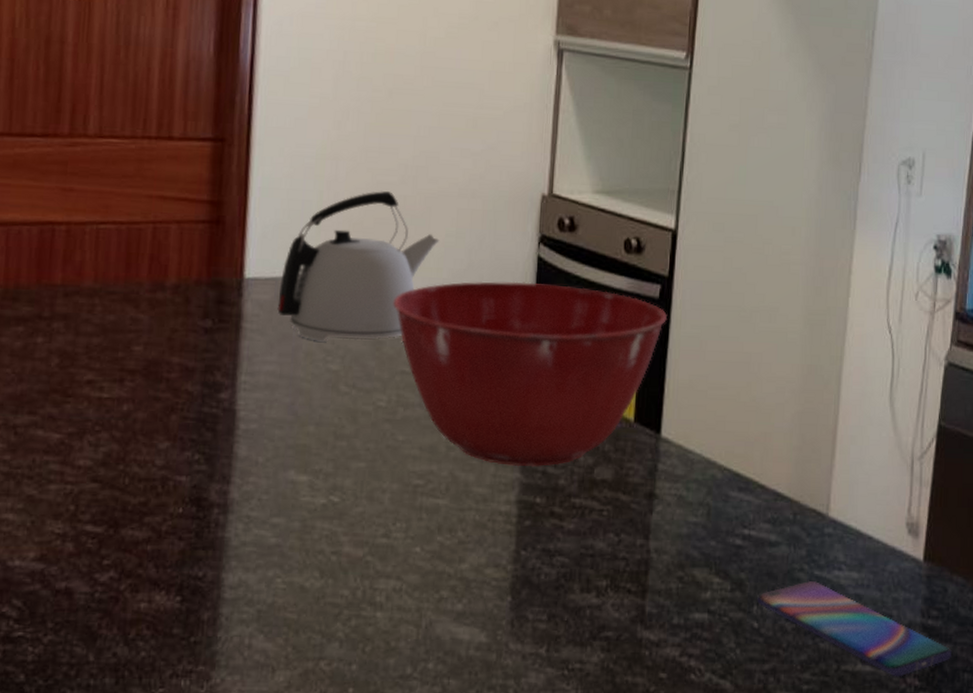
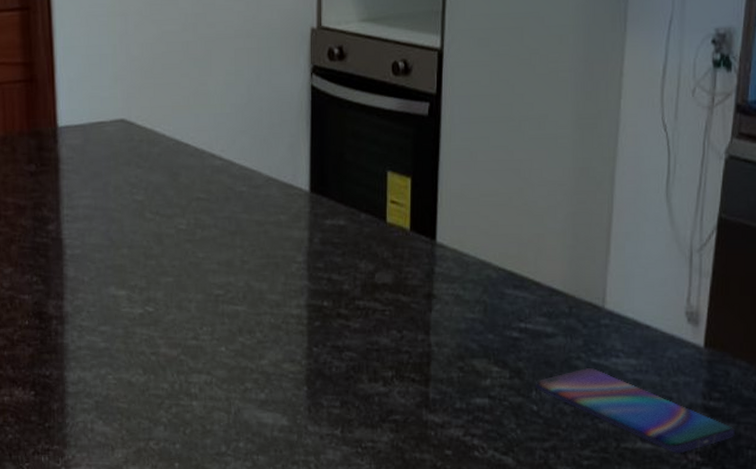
kettle: present [277,191,440,342] -> none [87,39,221,177]
mixing bowl: present [393,281,667,467] -> none [185,110,437,276]

